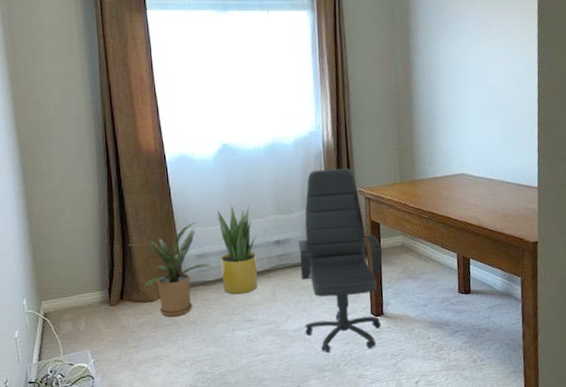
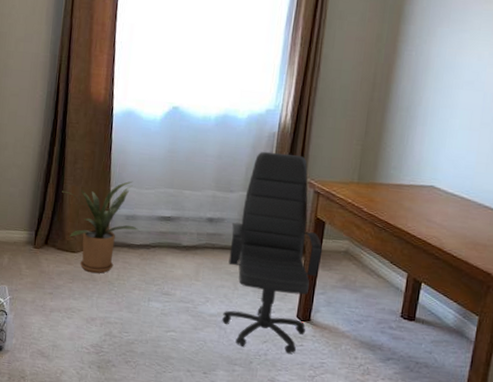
planter: present [215,205,258,295] -> none [146,172,193,266]

